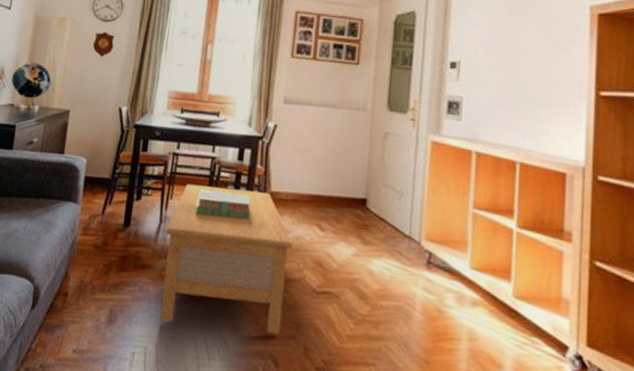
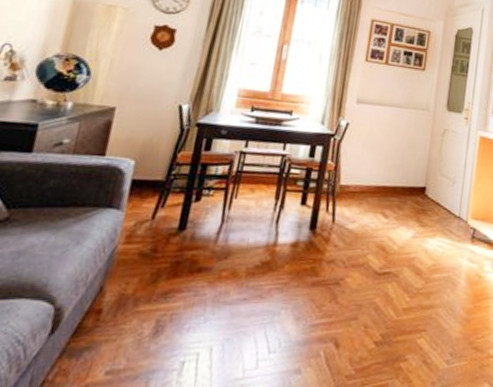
coffee table: present [159,183,293,335] -> none [216,182,359,323]
stack of books: present [194,190,251,220] -> none [261,187,320,214]

